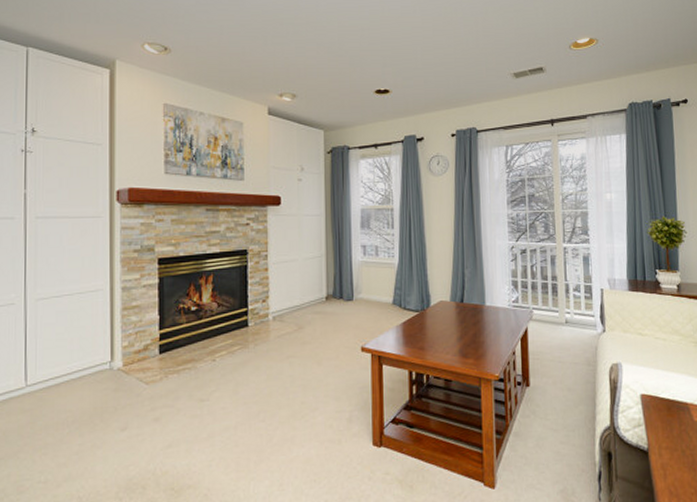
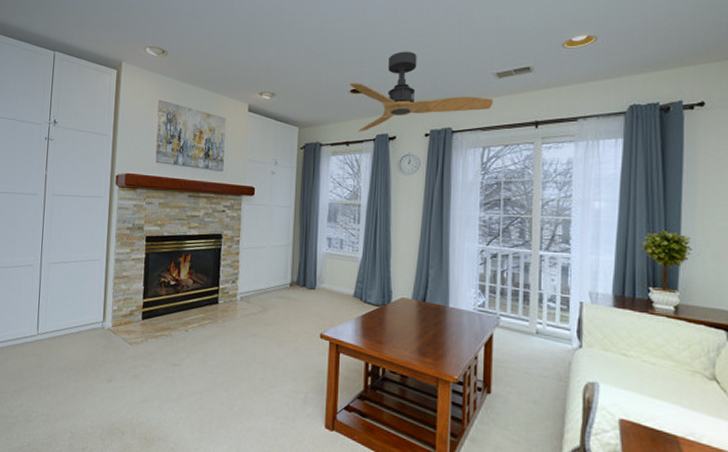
ceiling fan: none [374,51,513,133] -> present [349,51,493,132]

